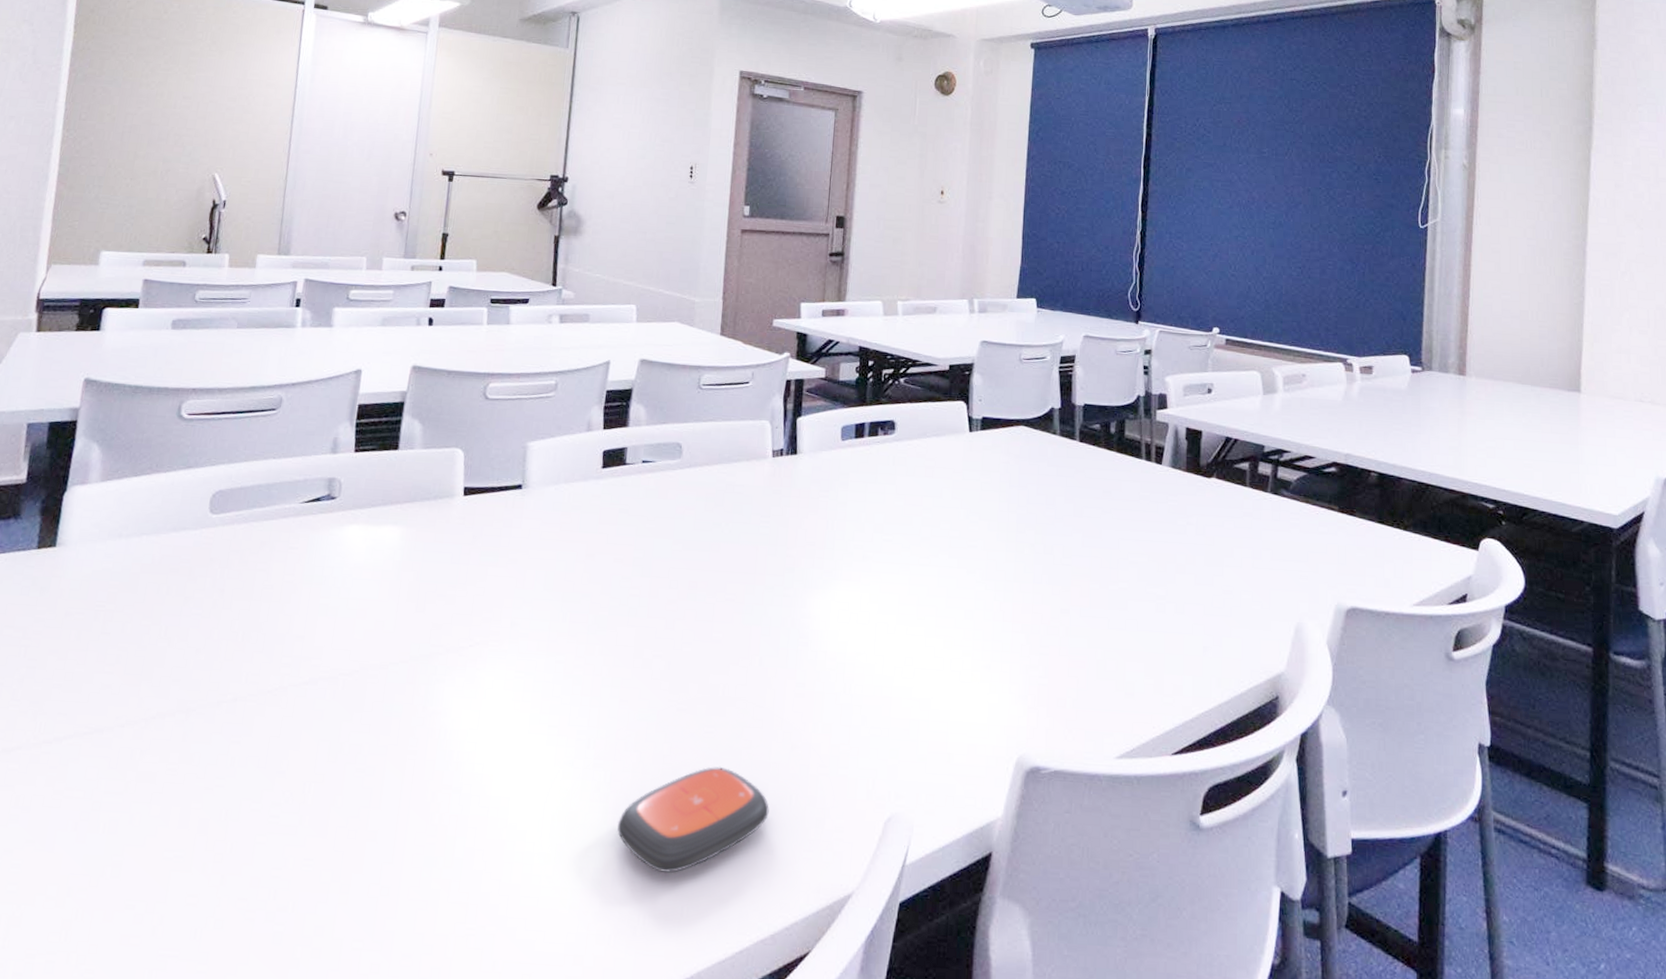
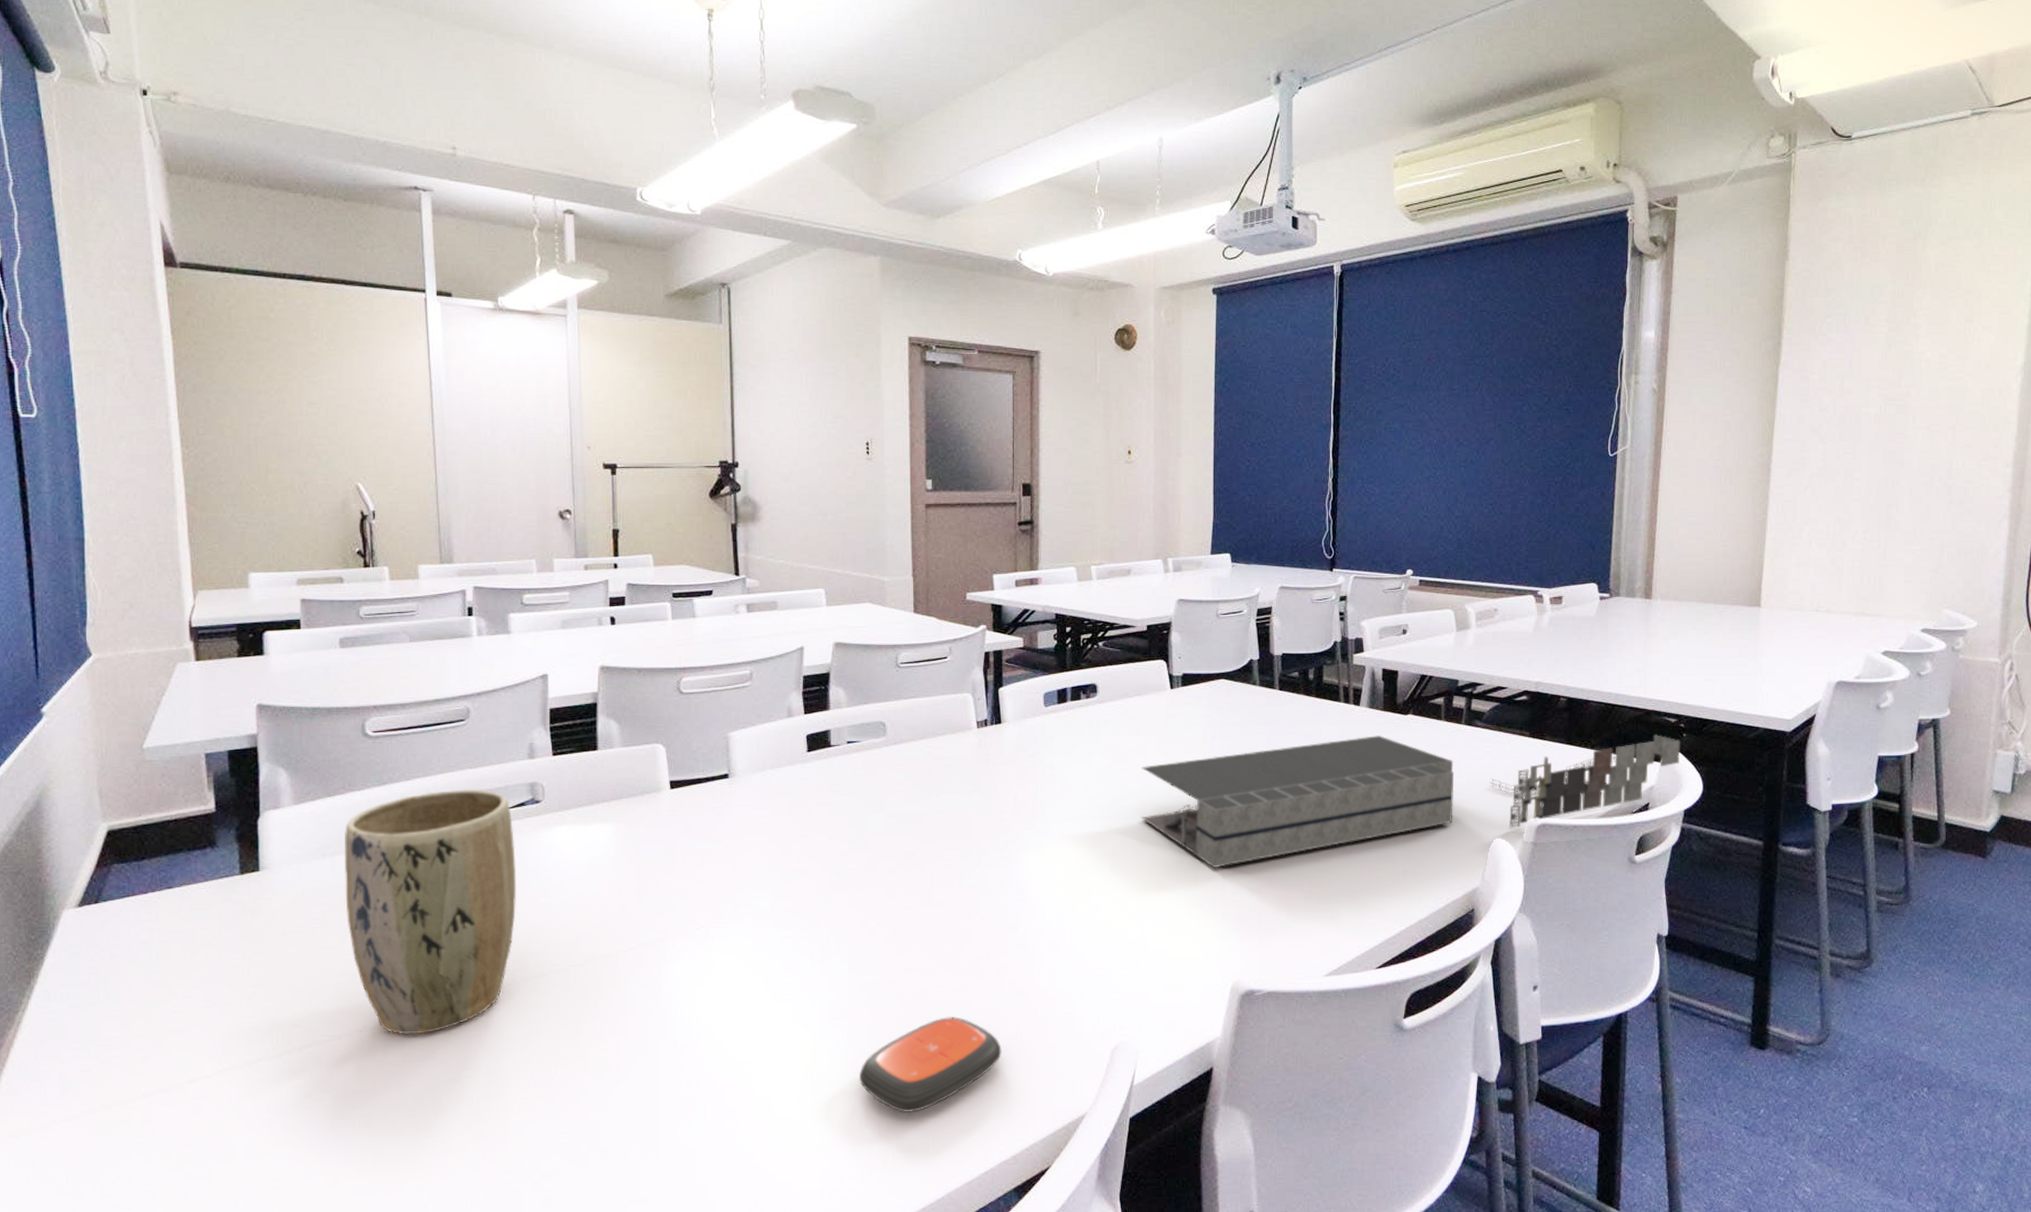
plant pot: none [129,478,307,735] -> present [343,789,517,1035]
architectural model: none [931,496,1500,628] -> present [1141,734,1680,869]

